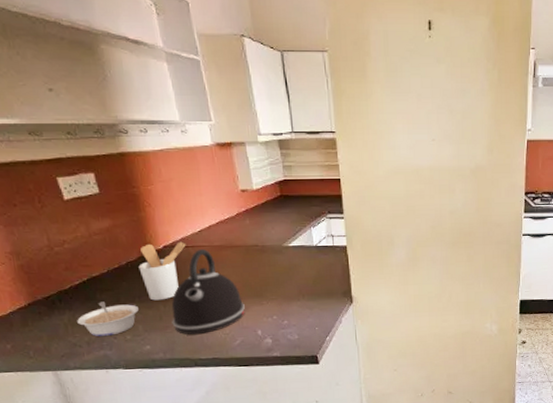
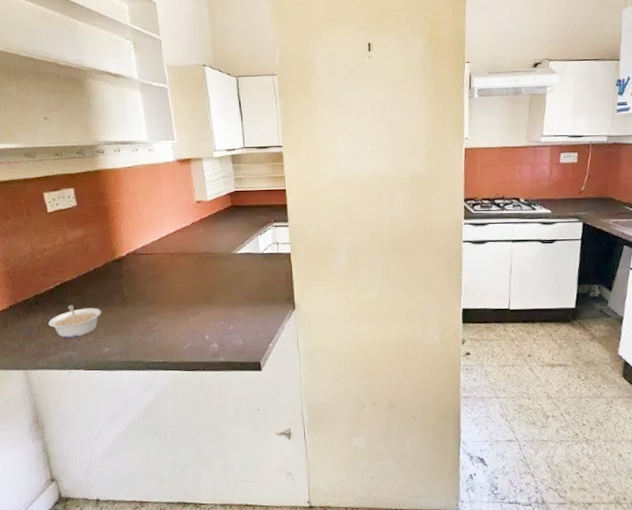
utensil holder: present [138,241,186,301] -> none [104,249,146,305]
kettle: present [171,249,245,335] -> none [129,256,195,339]

